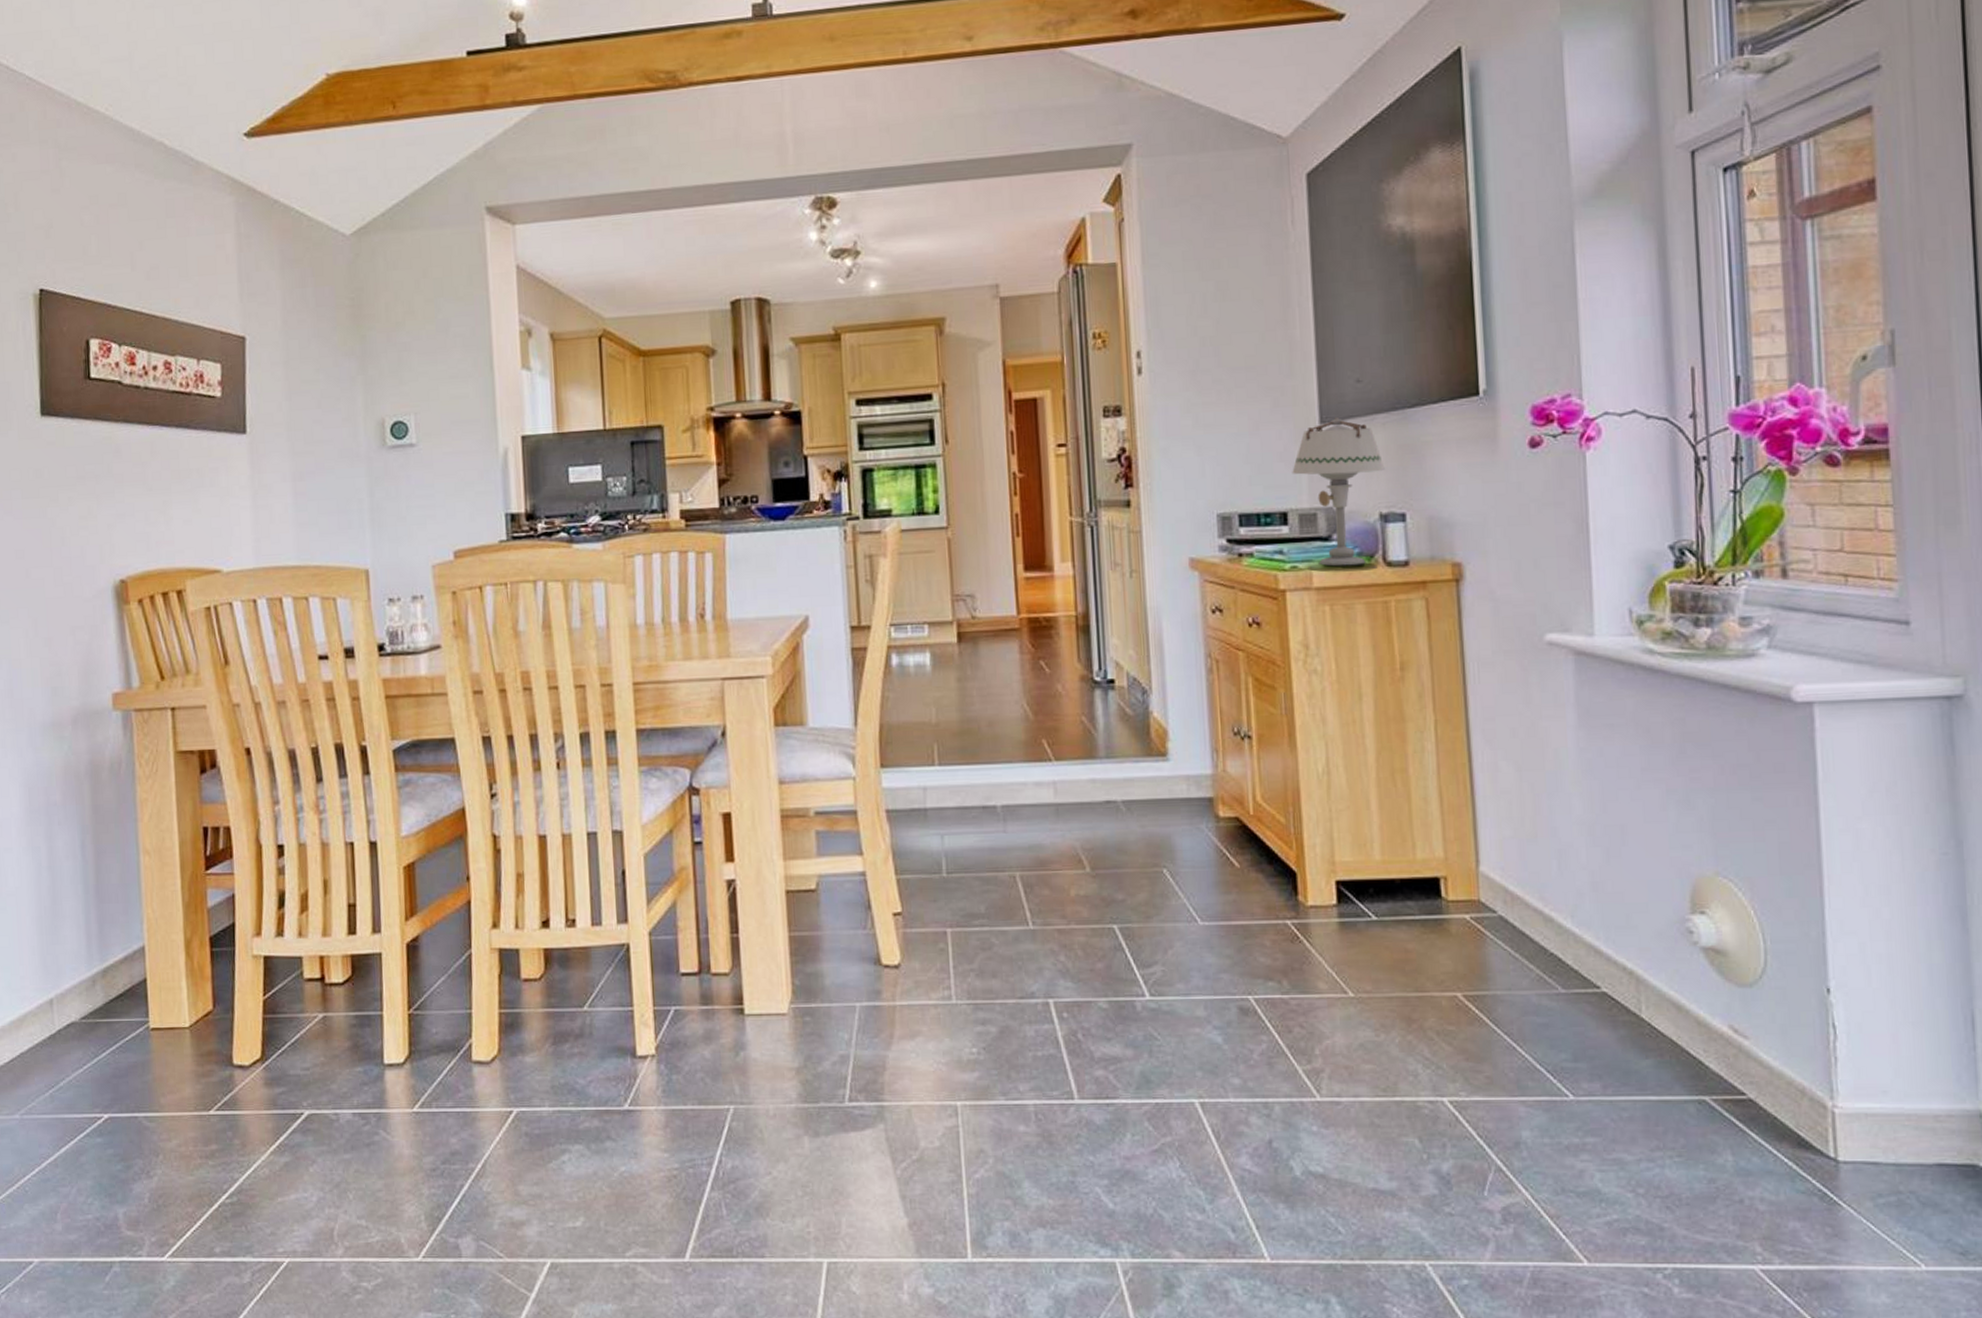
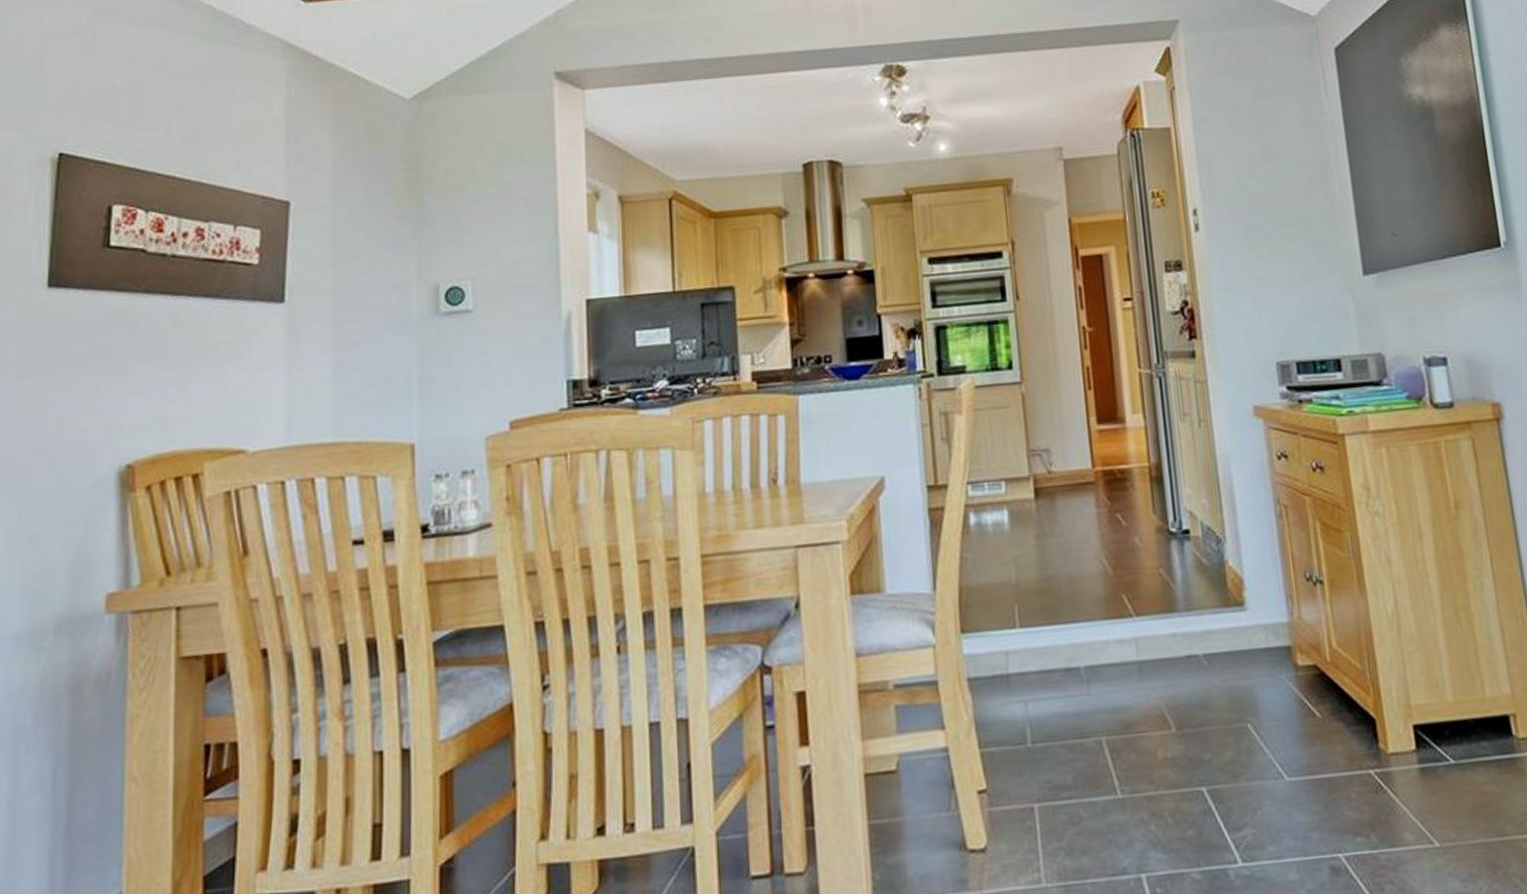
table lamp: present [1292,416,1385,573] -> none [1342,268,1426,416]

